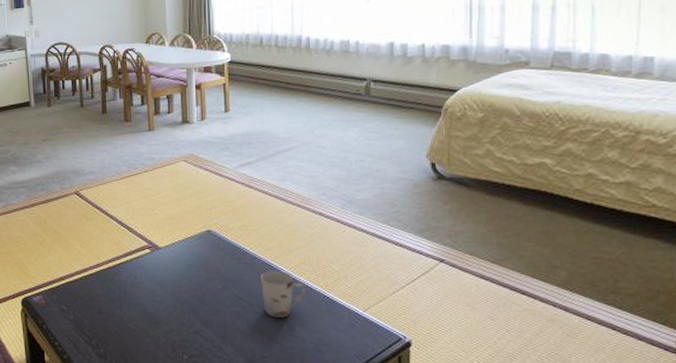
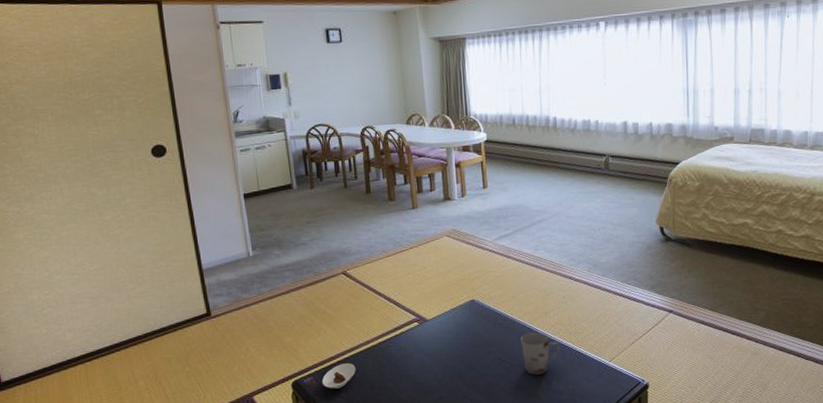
saucer: none [50,285,85,310] -> present [321,363,356,389]

